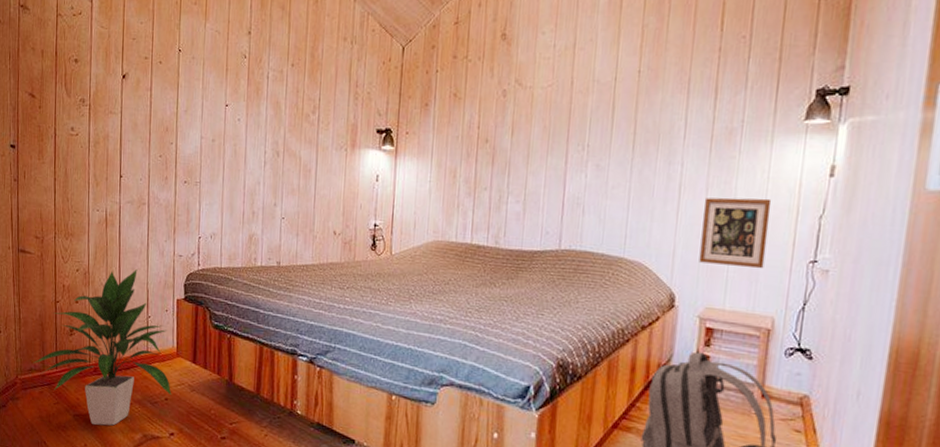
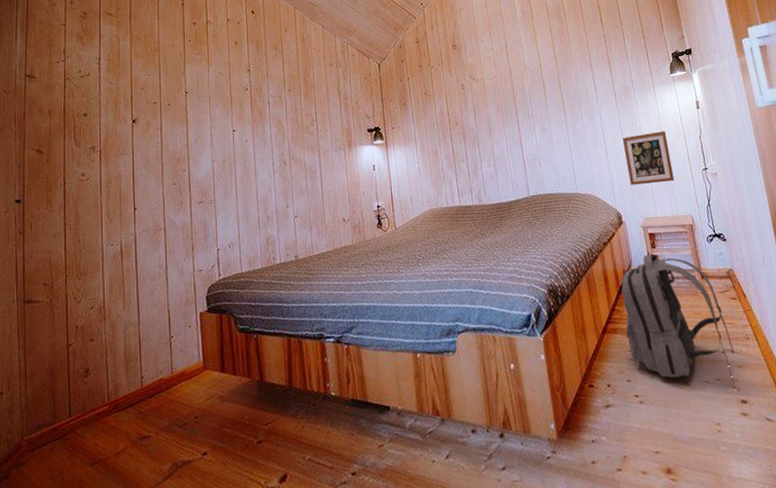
indoor plant: present [33,268,172,426] -> none [41,292,202,468]

